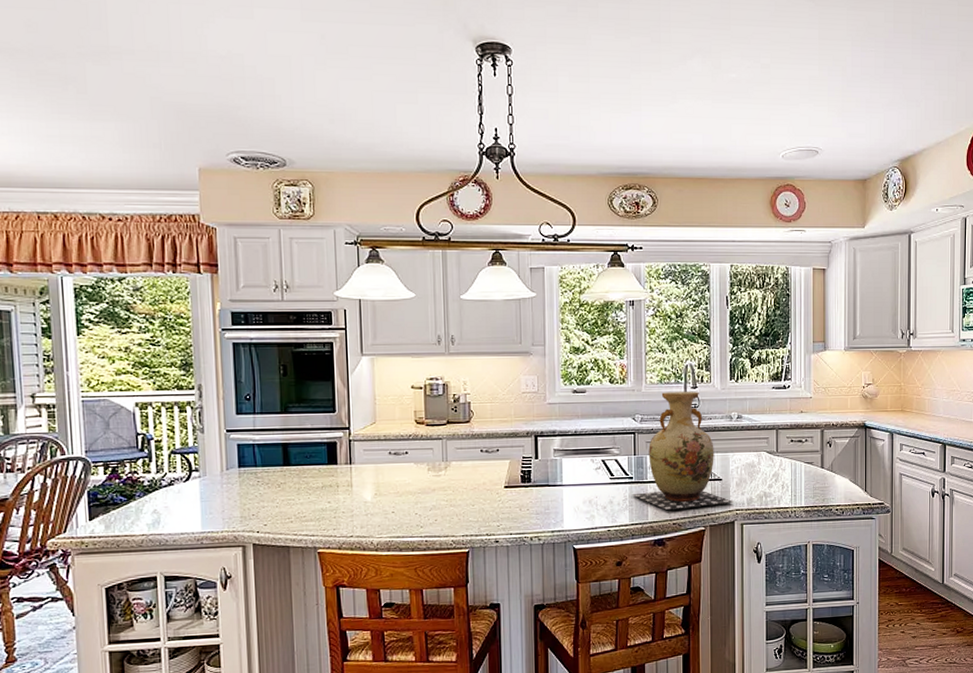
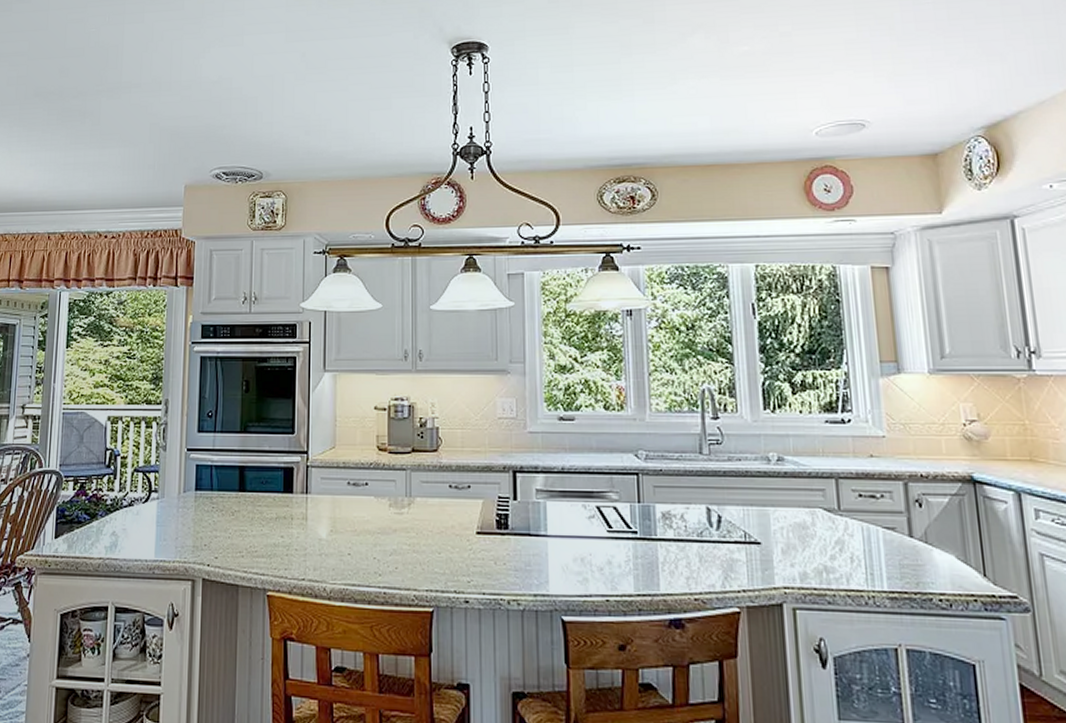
vase: present [632,391,734,511] -> none [637,422,780,581]

